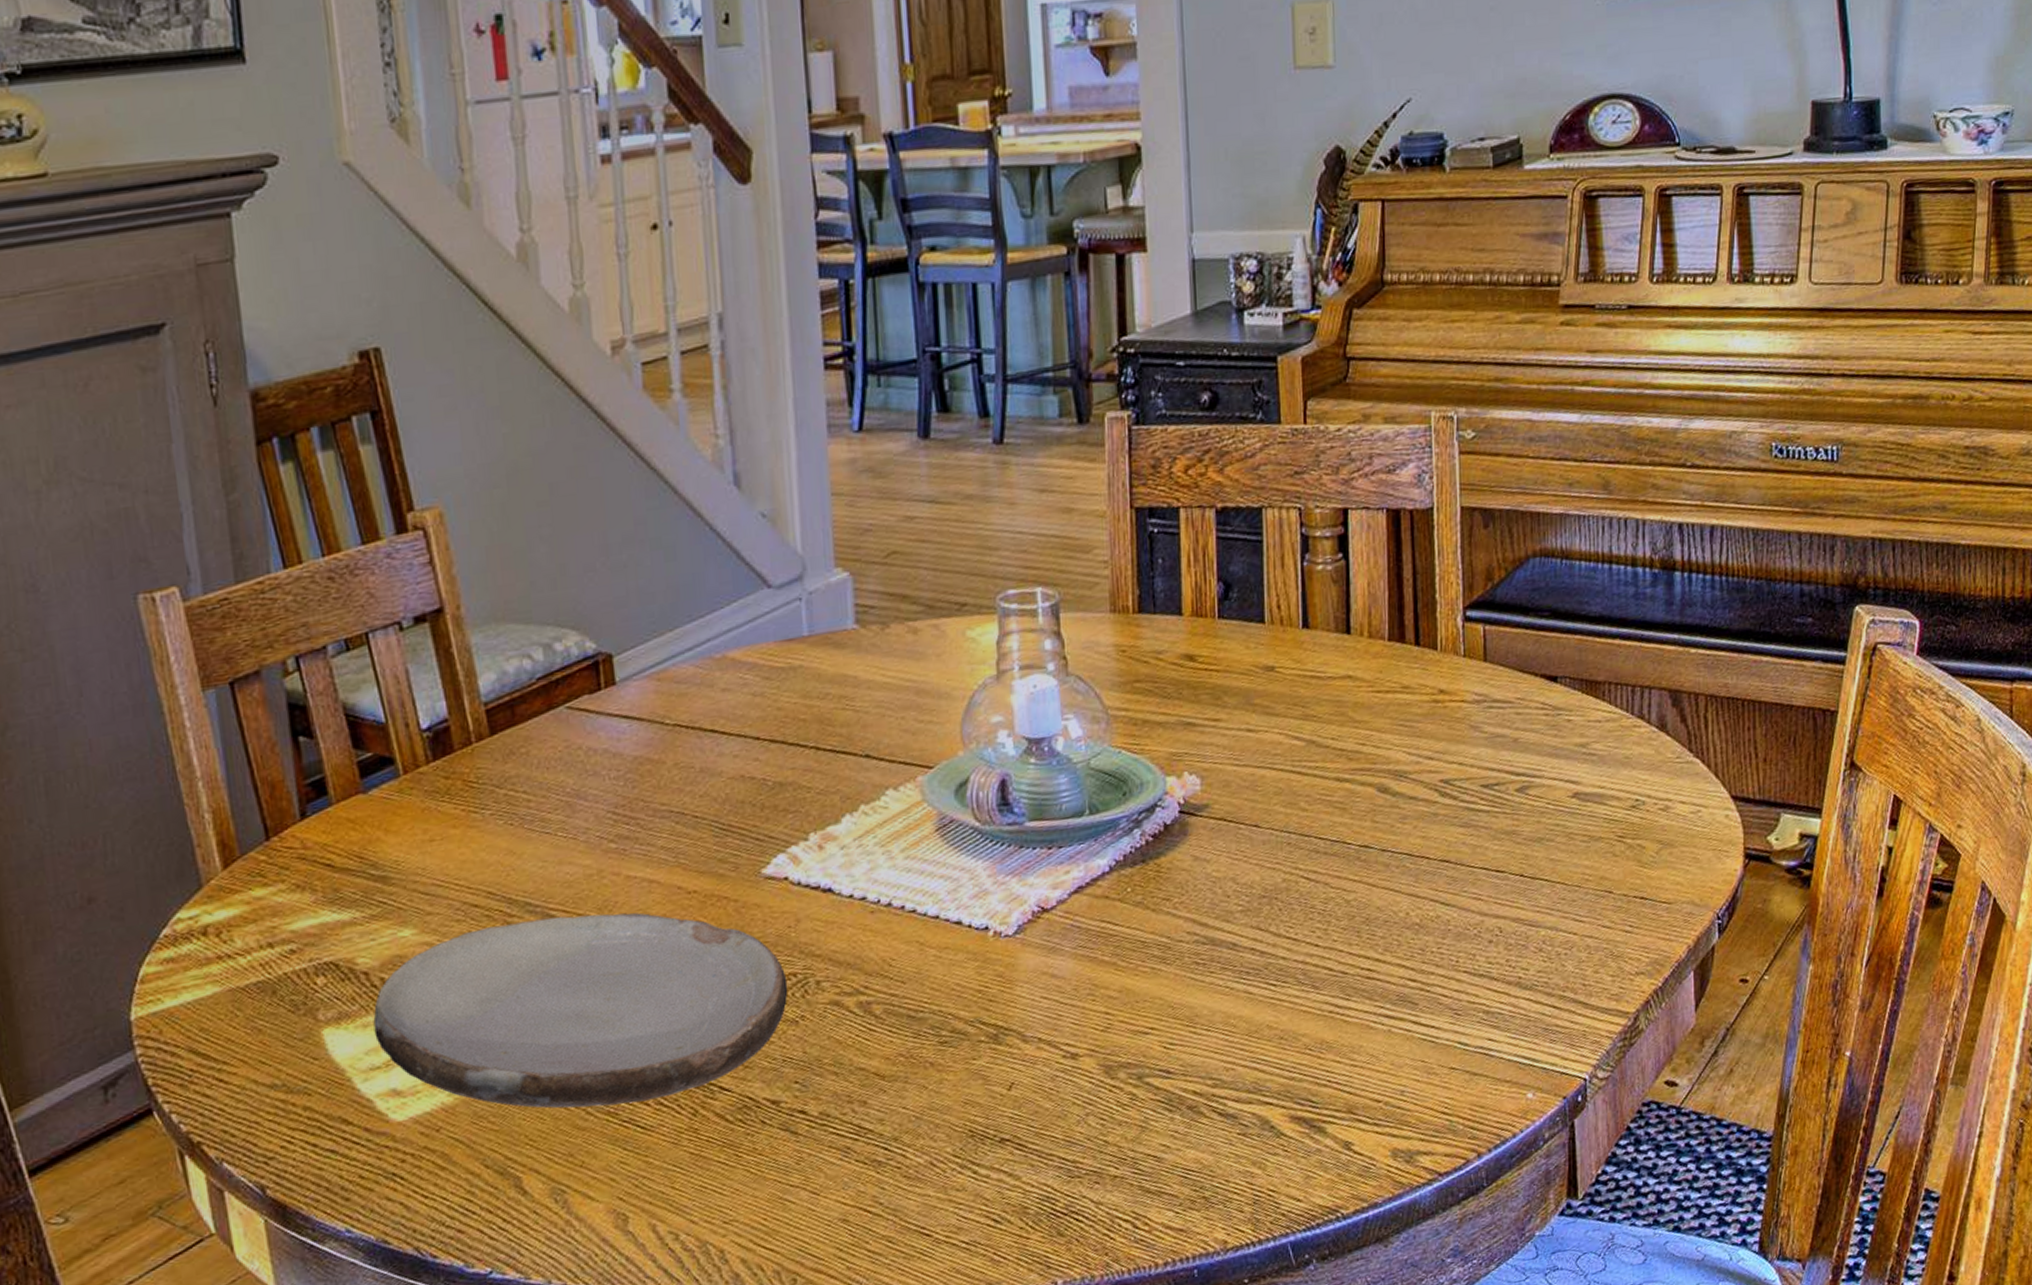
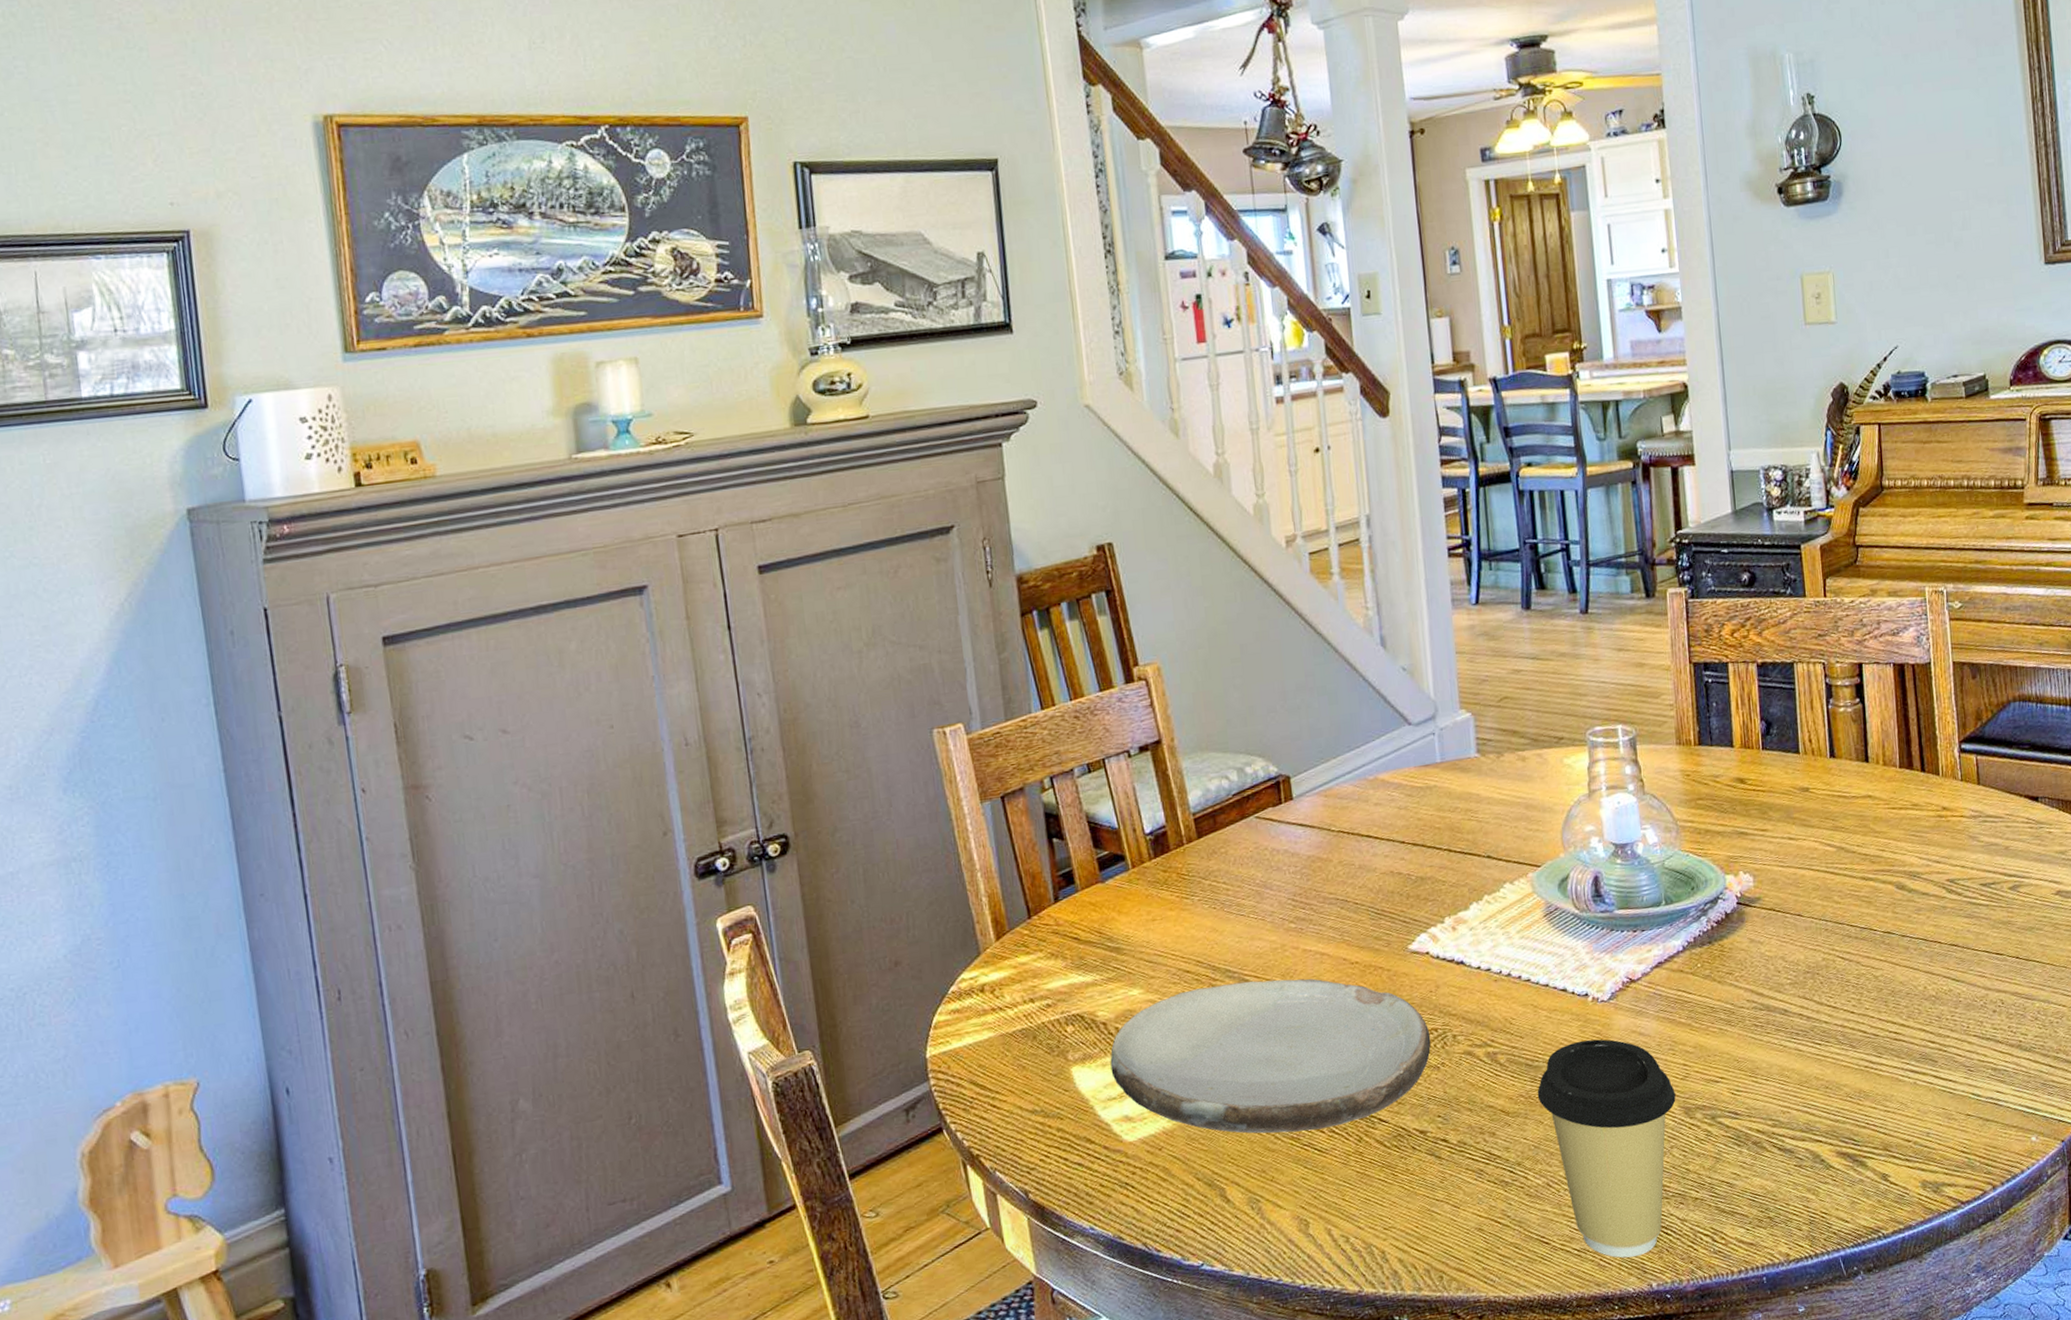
coffee cup: none [921,982,1094,1251] -> present [1537,1039,1676,1258]

